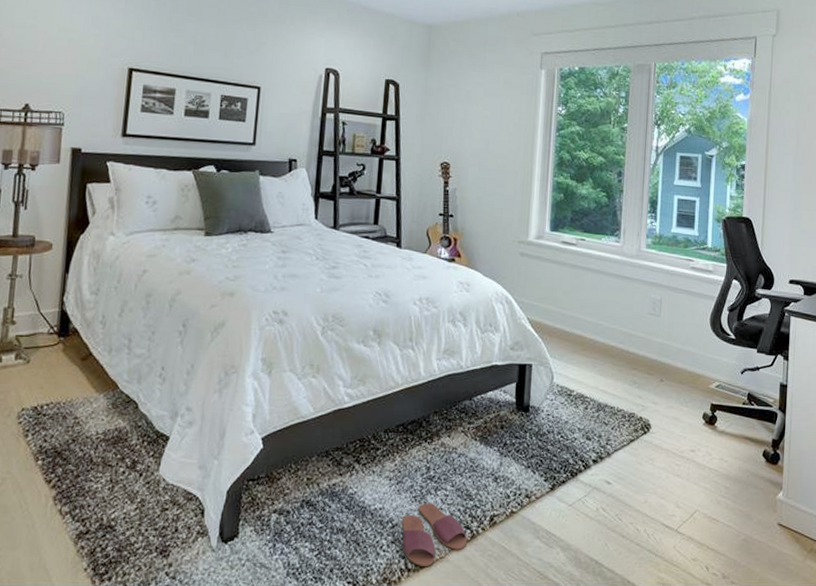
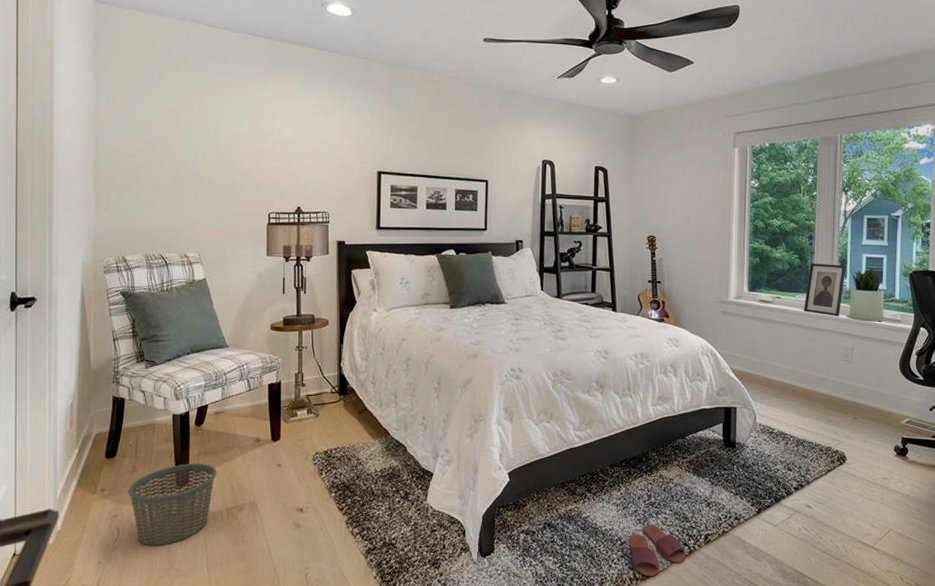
picture frame: none [610,202,657,265] -> present [804,262,846,317]
planter: none [655,208,698,272] -> present [846,266,887,322]

